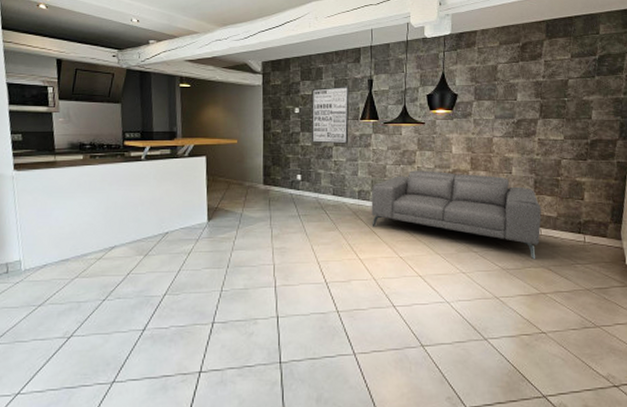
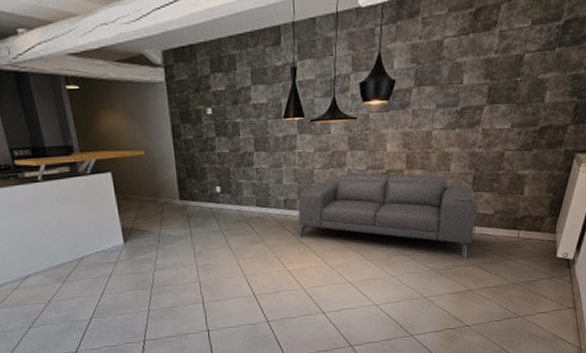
wall art: present [311,86,350,144] -> none [225,76,271,149]

